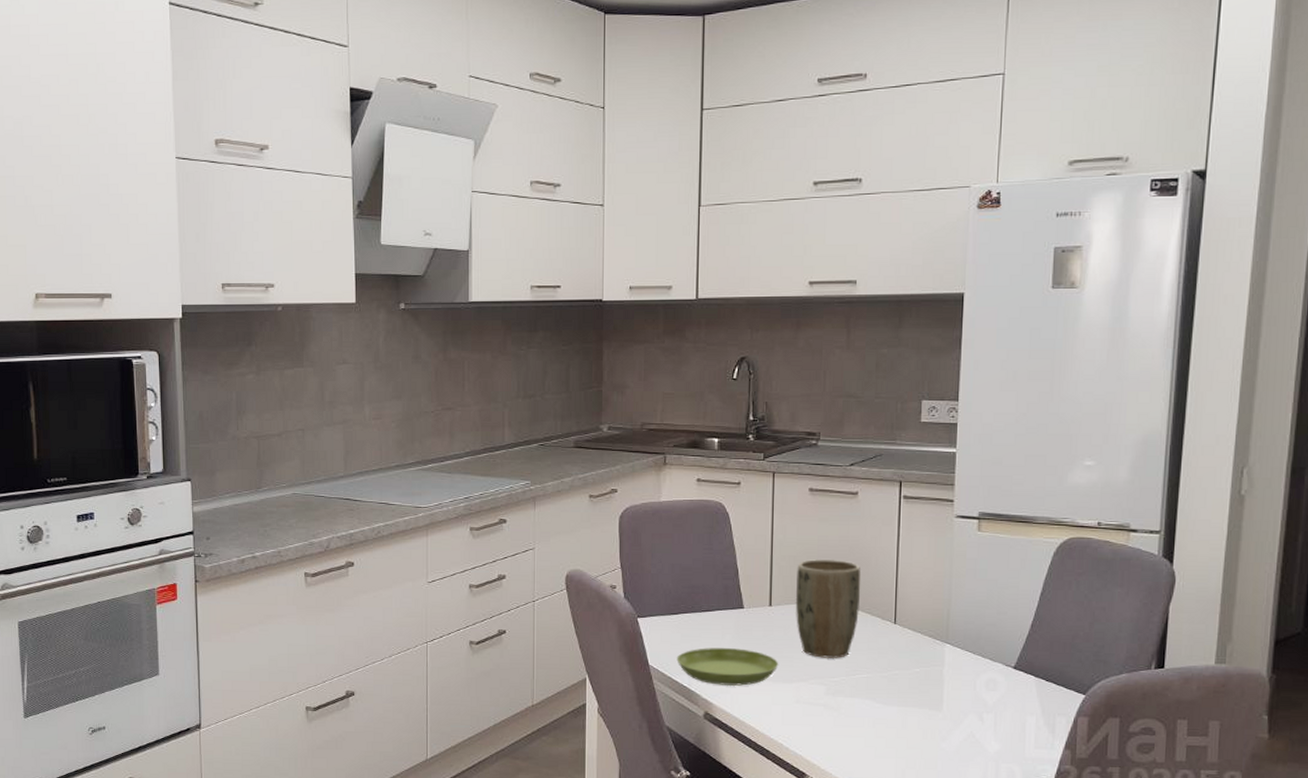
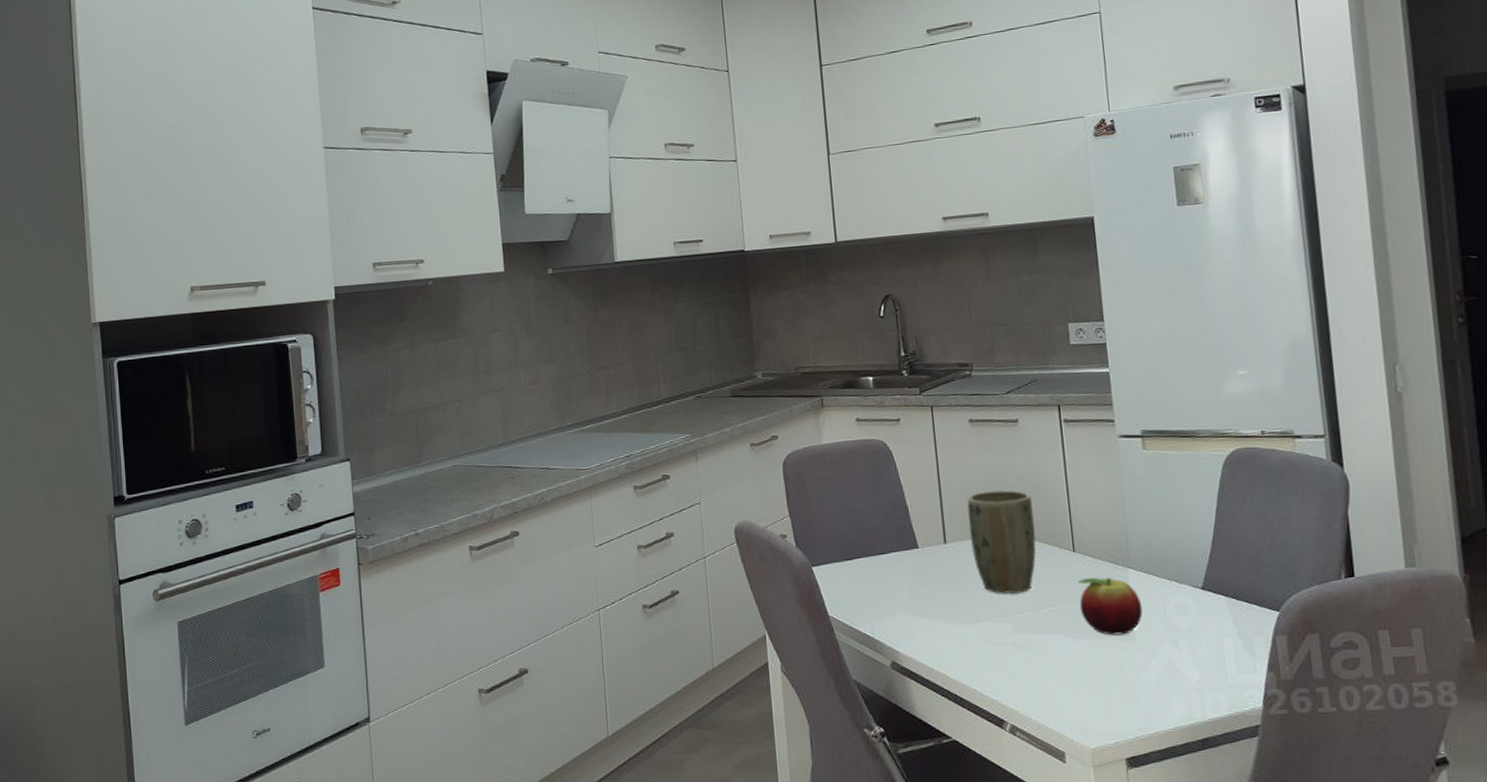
saucer: present [676,648,779,686] -> none [856,590,962,632]
fruit: none [893,649,954,705] -> present [1078,577,1143,635]

